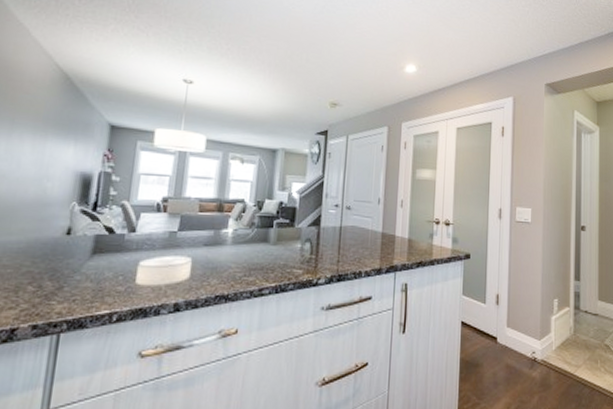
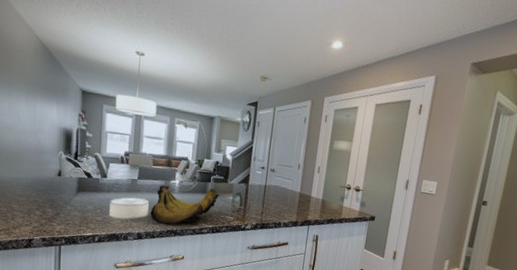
banana bunch: none [193,235,284,289] -> present [150,185,219,226]

